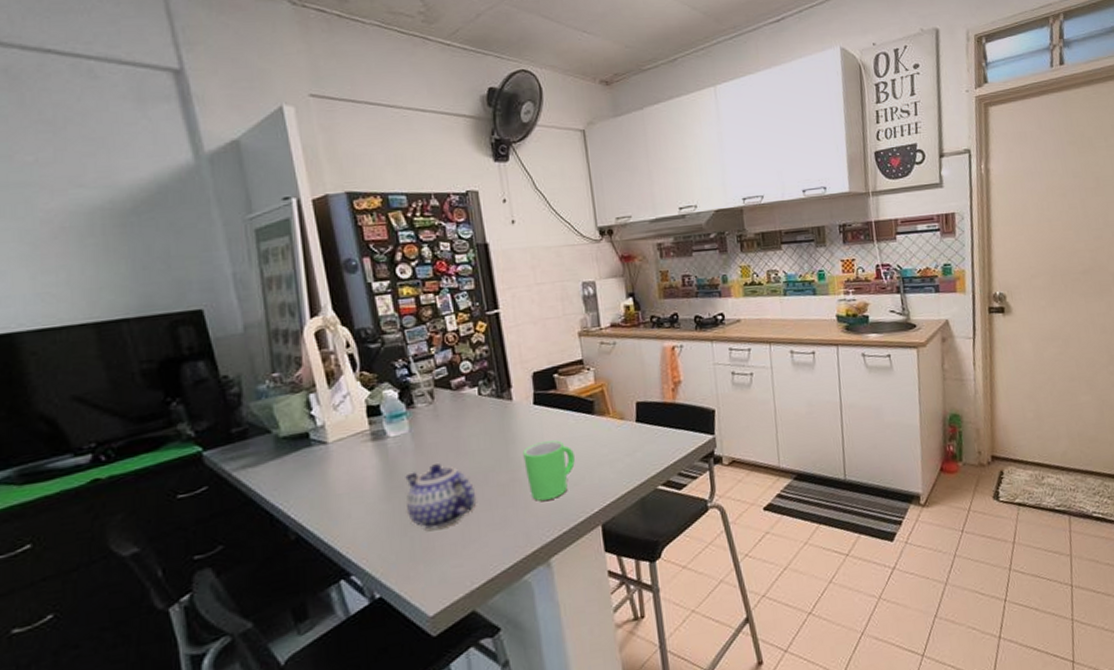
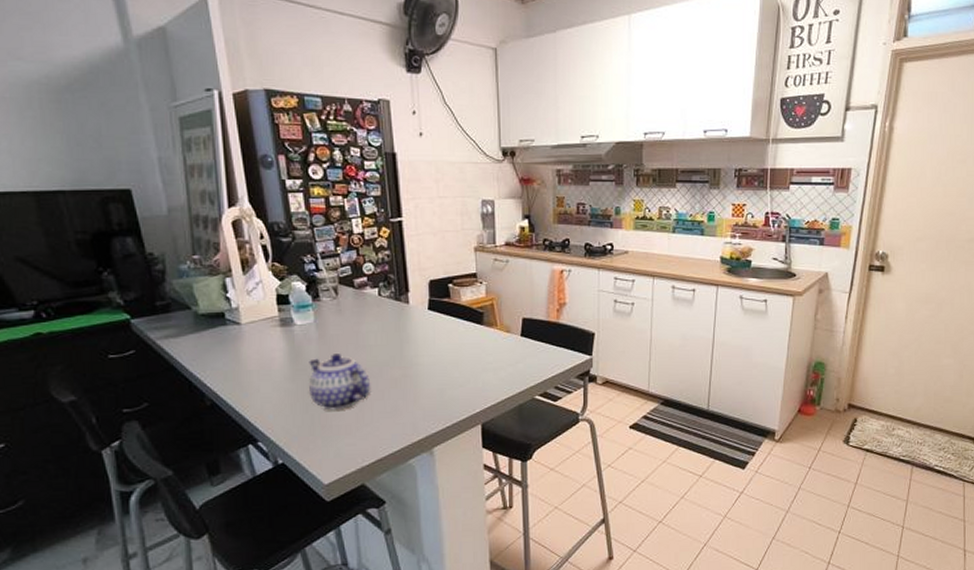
mug: present [523,440,576,501] -> none [415,344,463,397]

